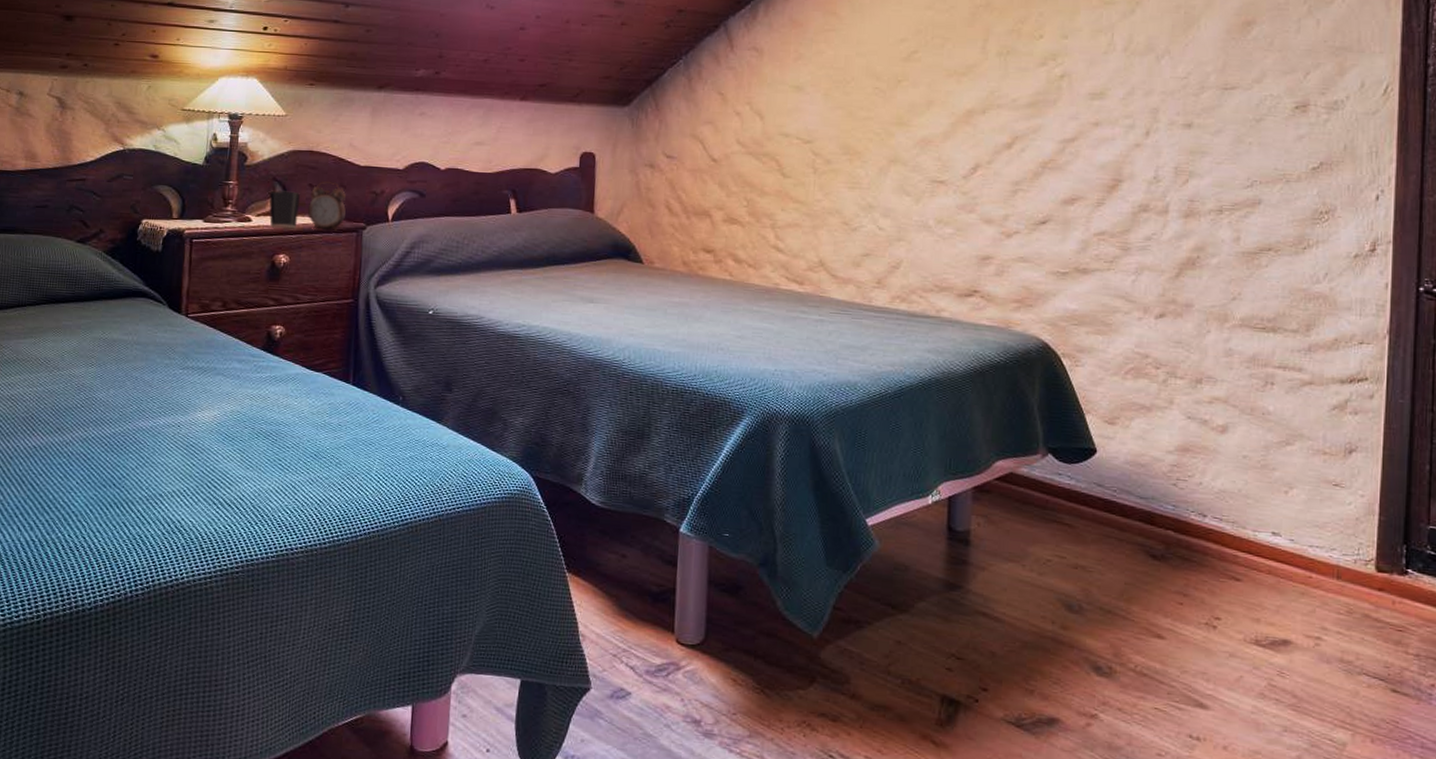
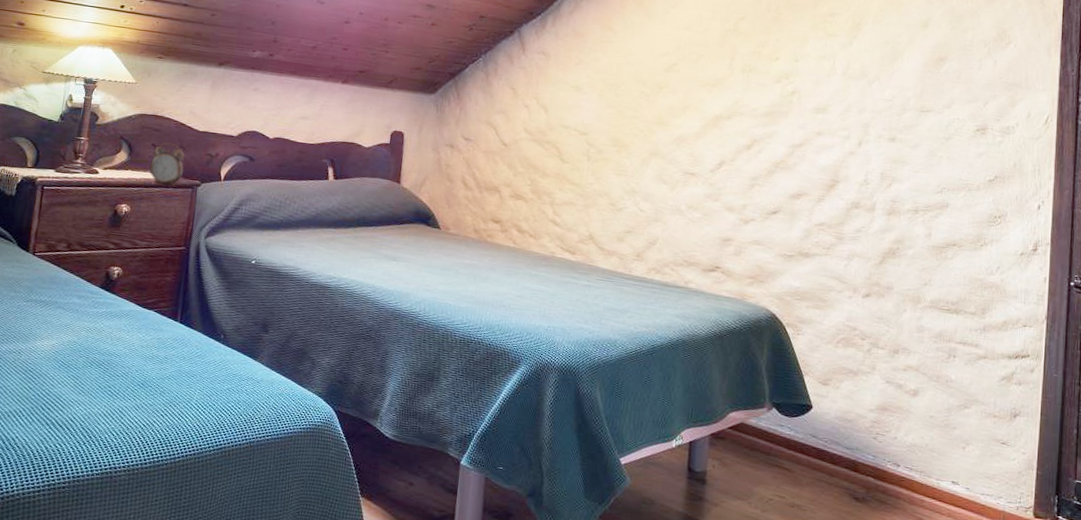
mug: present [269,190,301,230] -> none [115,147,145,184]

